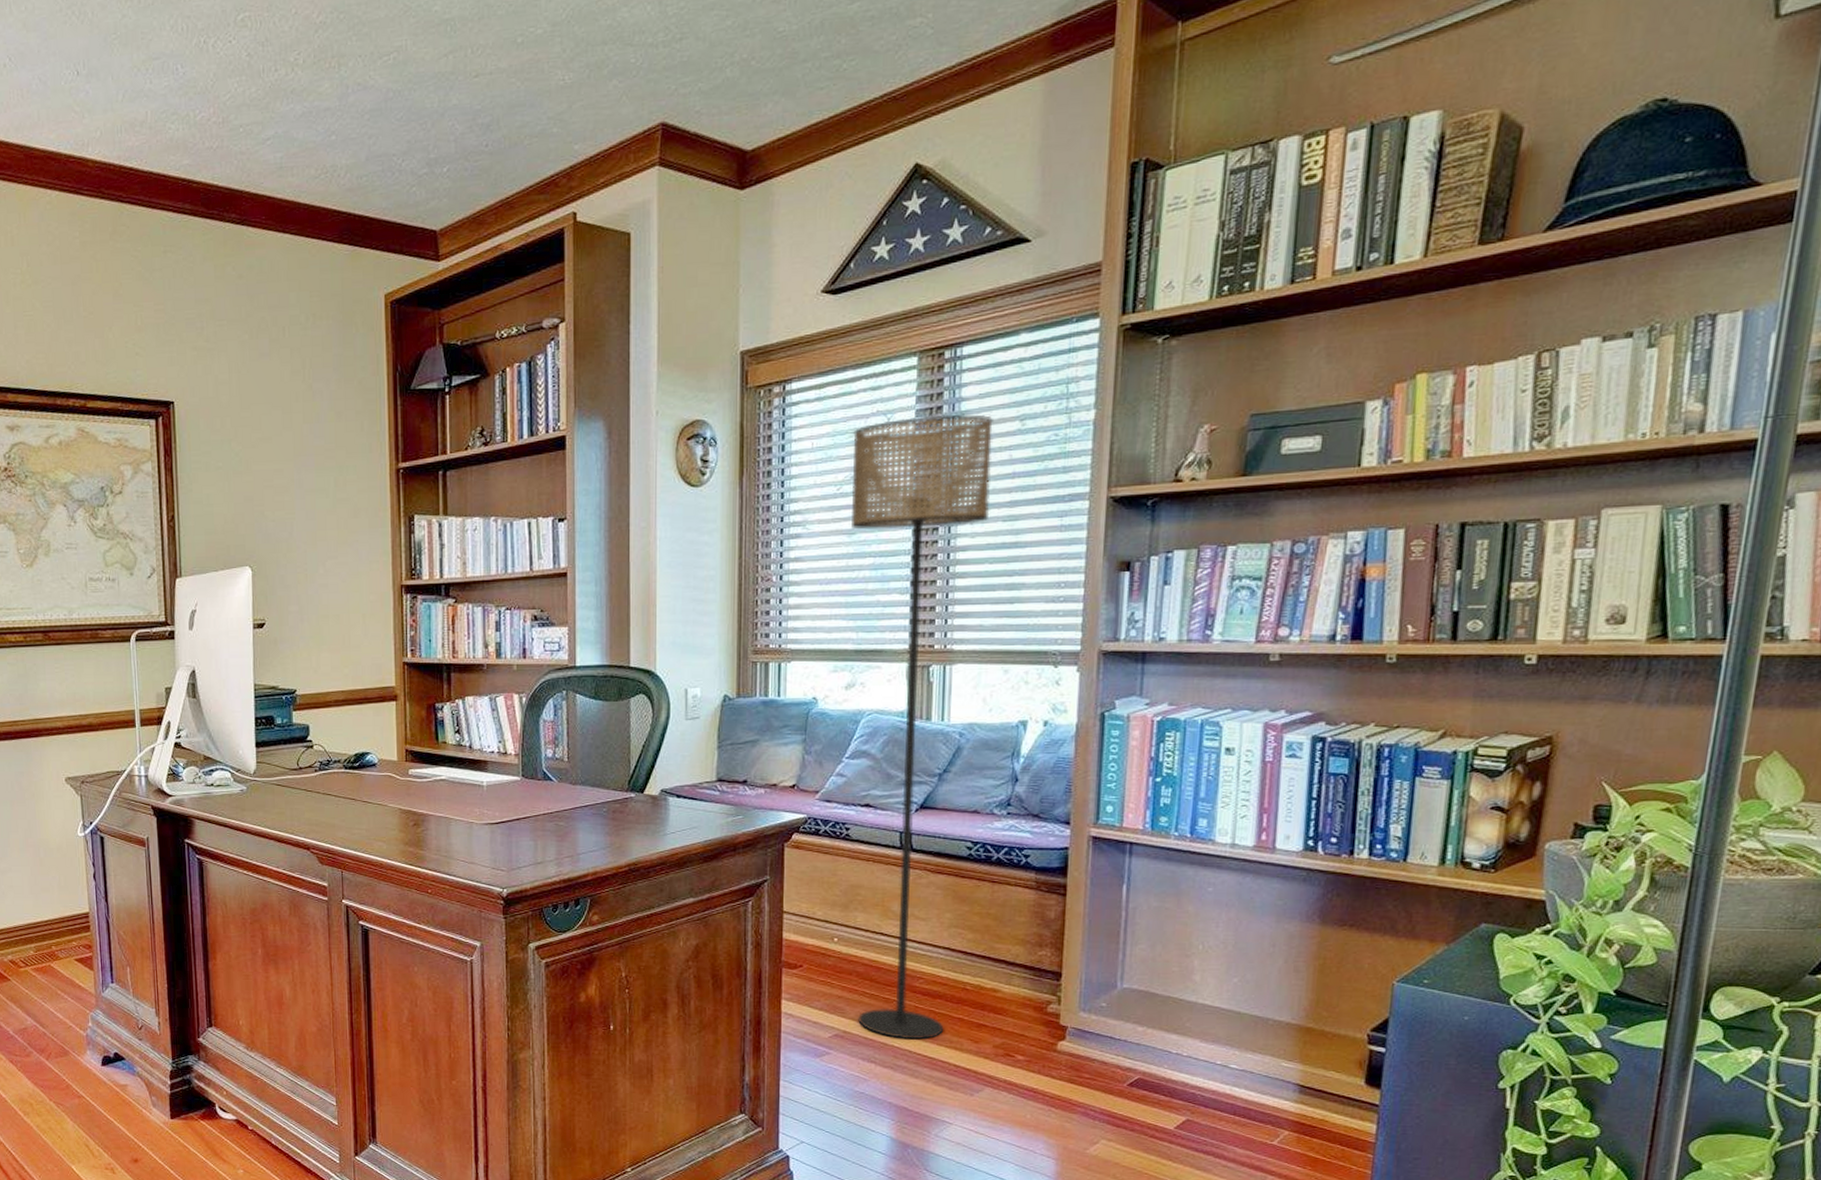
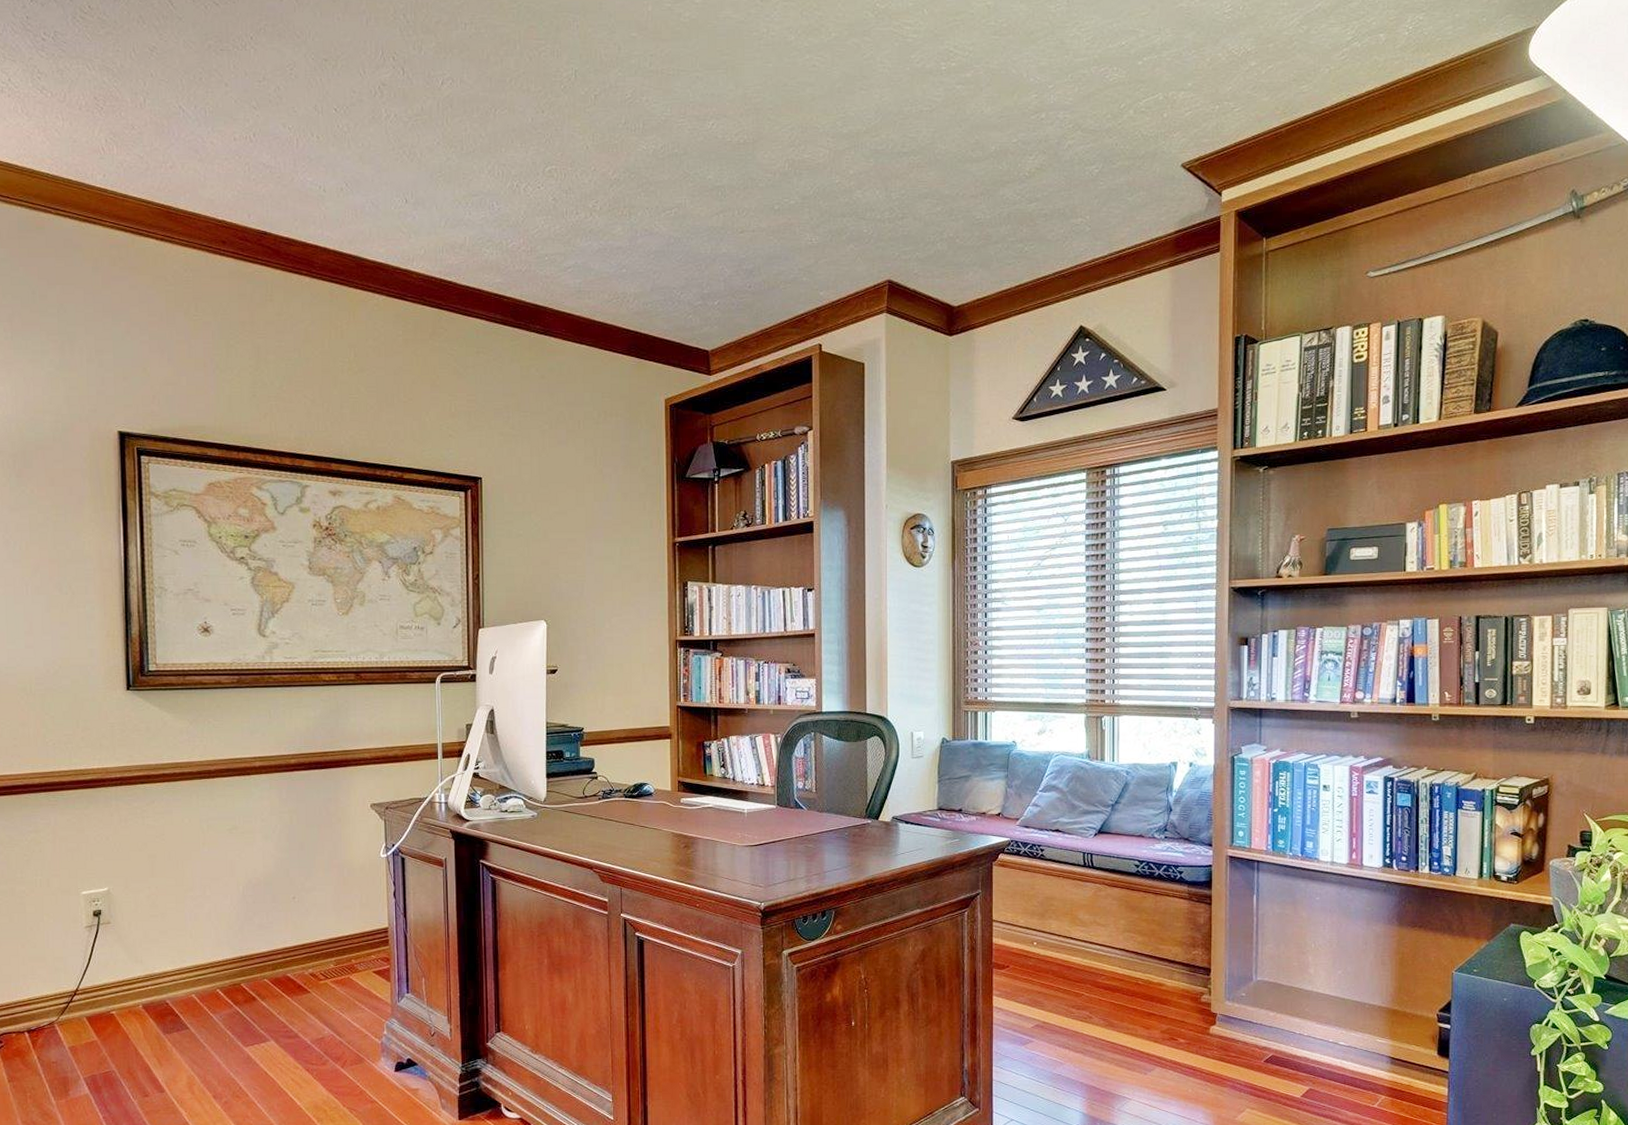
floor lamp: present [851,413,993,1040] -> none [1039,518,1144,1028]

